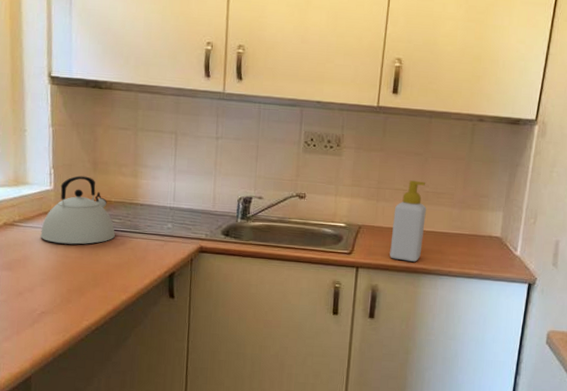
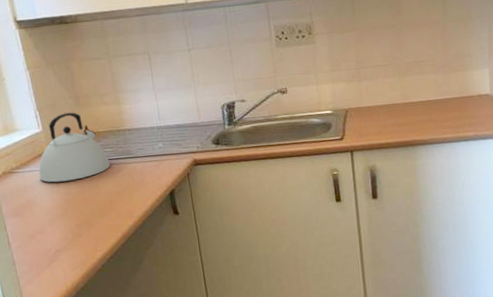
soap bottle: present [389,180,426,262] -> none [378,53,413,137]

